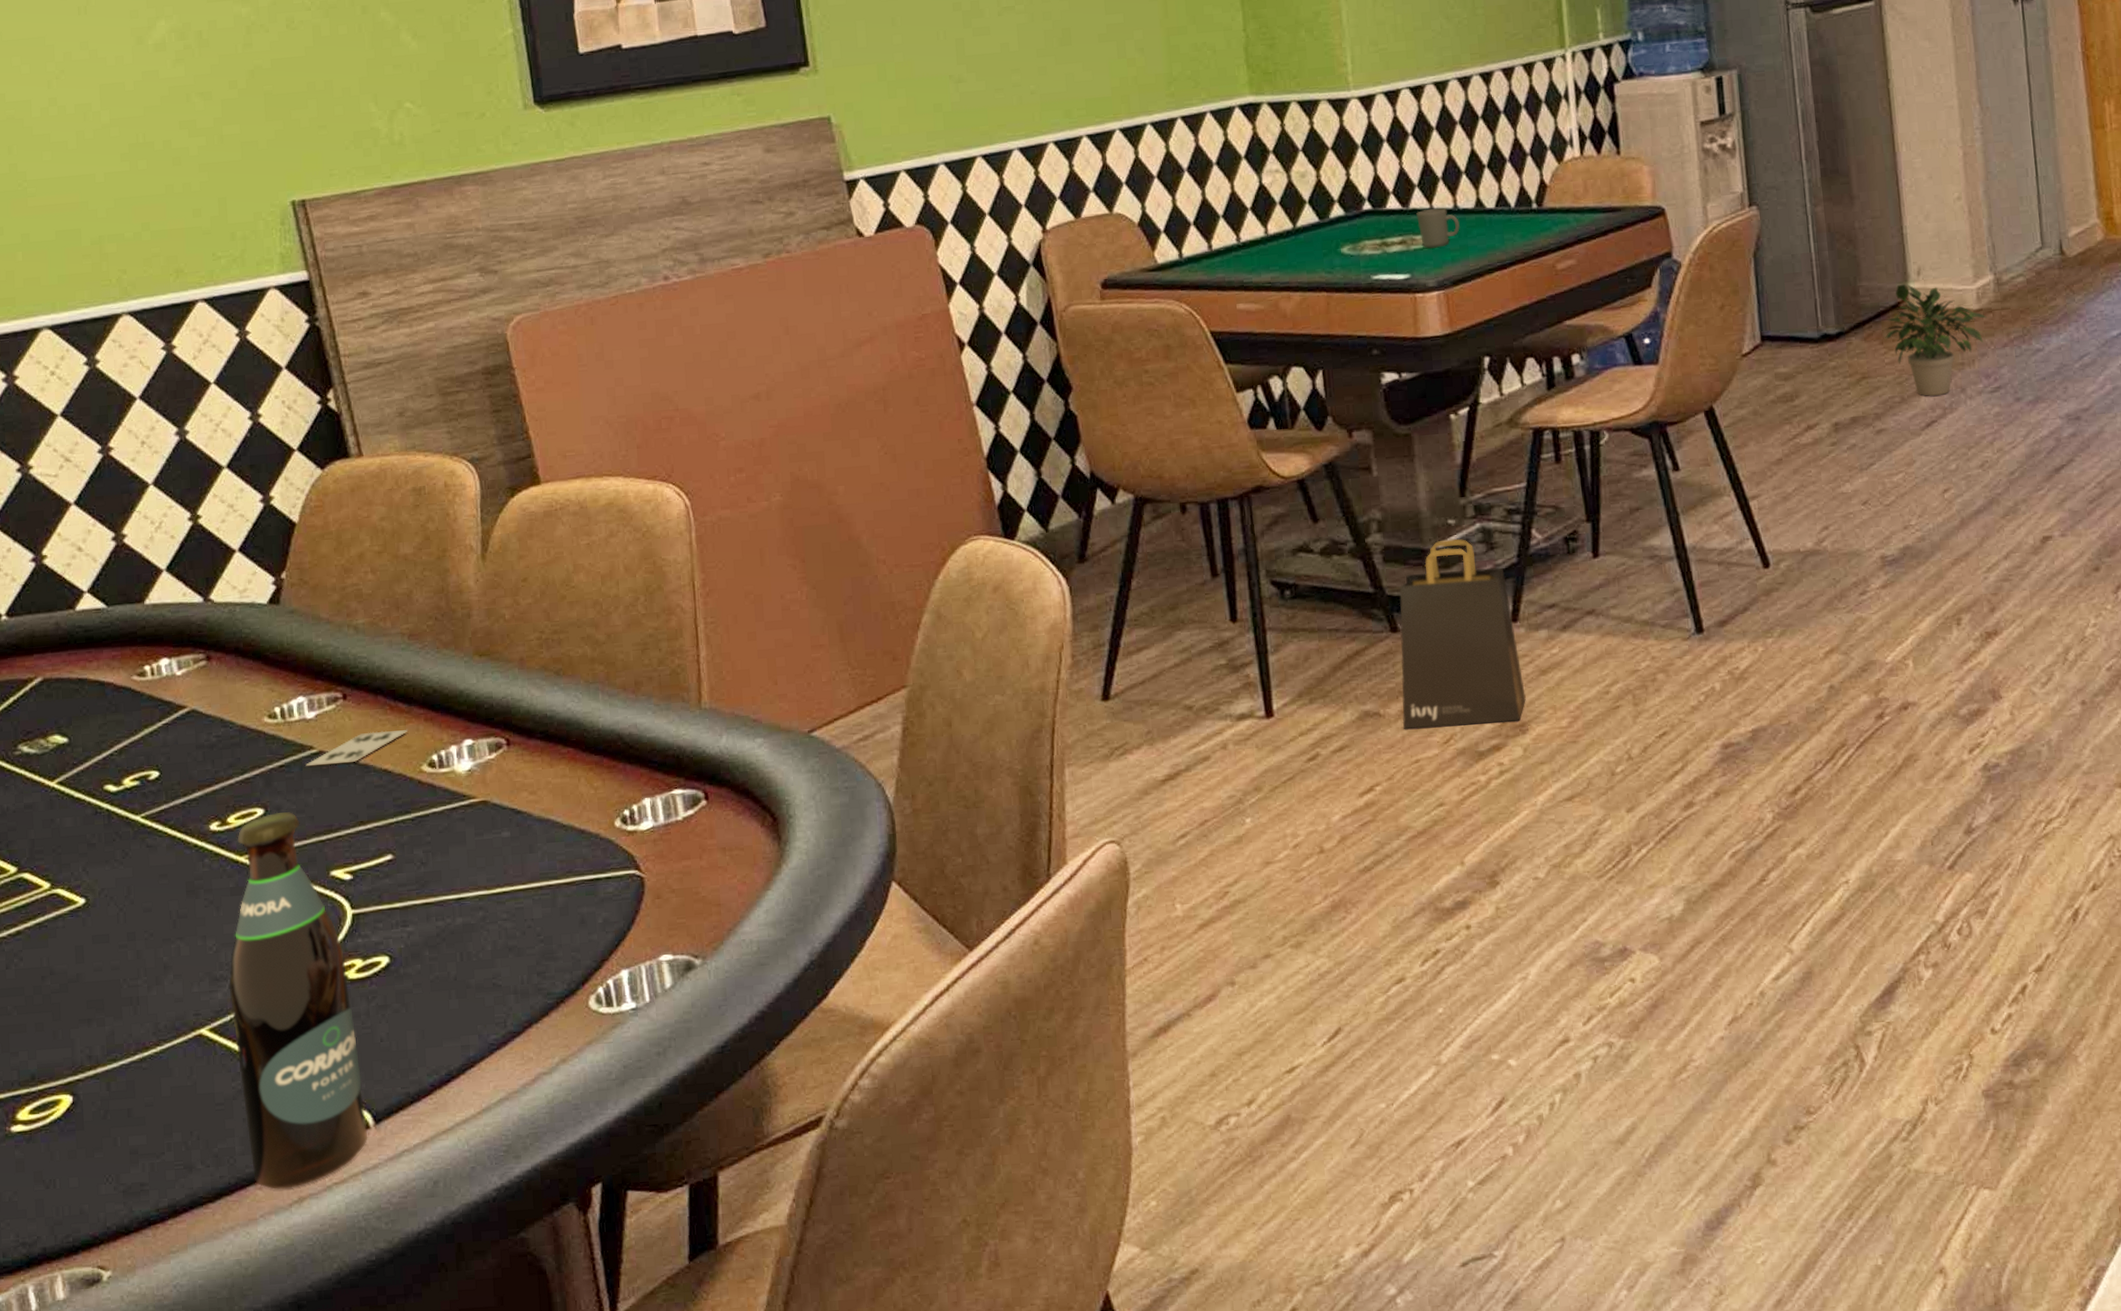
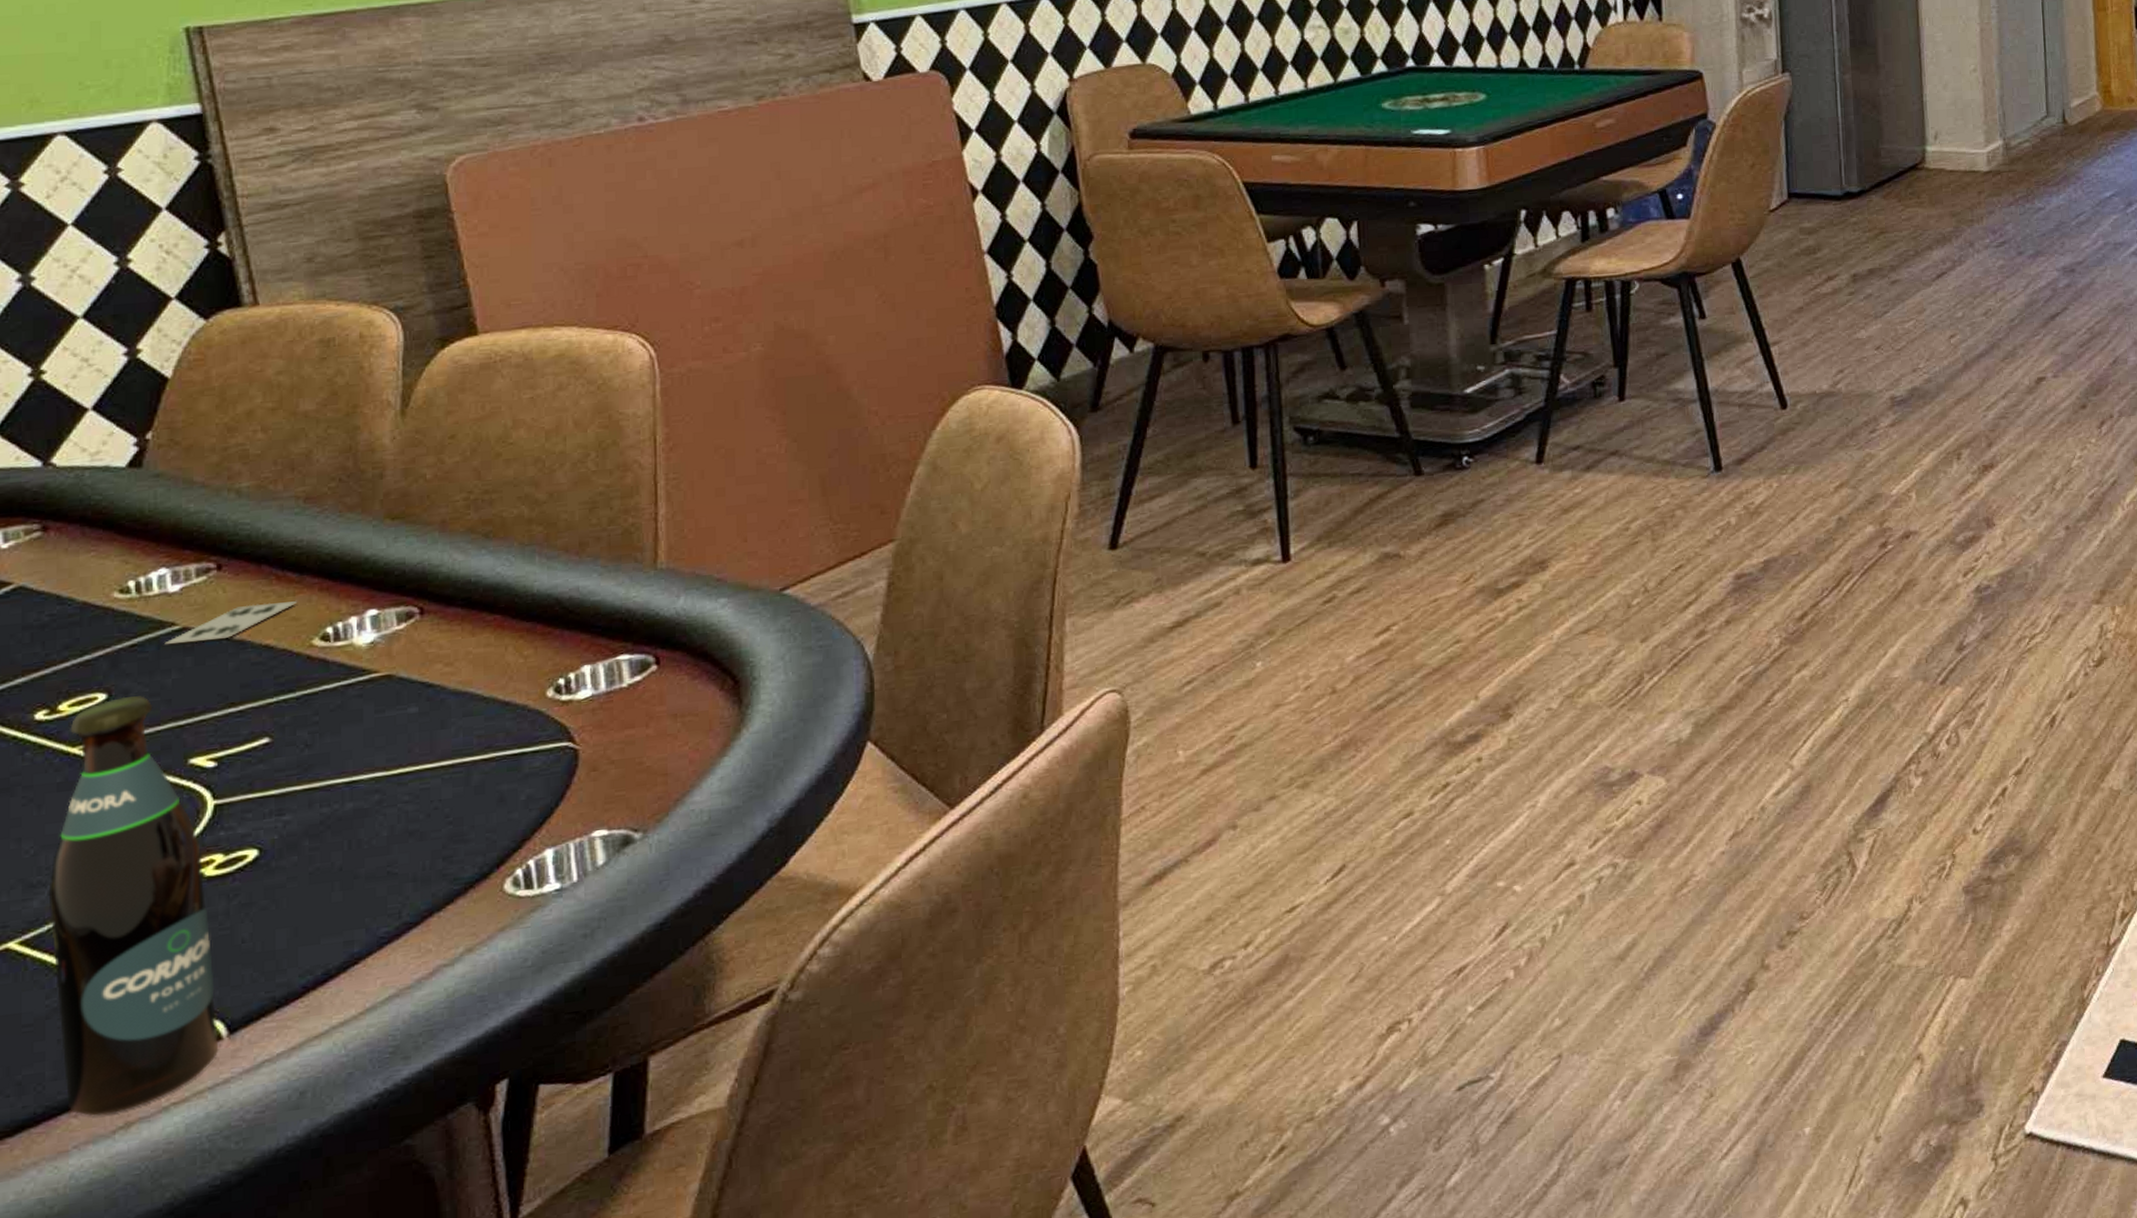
shopping bag: present [1400,538,1526,729] -> none [1422,384,1547,569]
mug: present [1416,207,1460,249] -> none [1460,66,1502,106]
potted plant: present [1884,284,1987,396] -> none [1902,147,1995,250]

